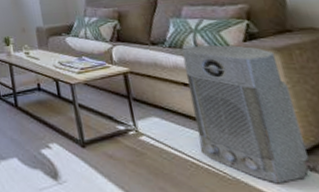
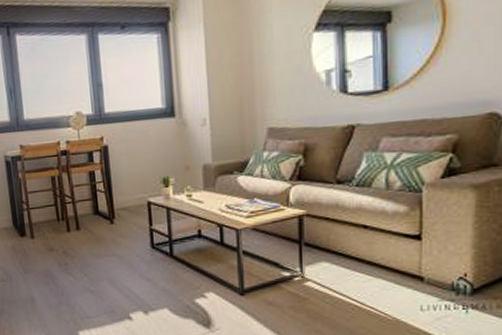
air purifier: present [181,44,309,184] -> none [366,182,475,322]

